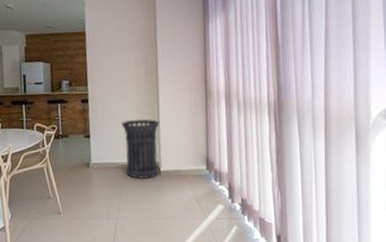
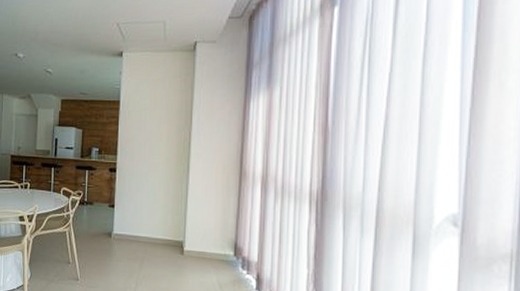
trash can: present [122,119,160,179] -> none [148,194,188,257]

